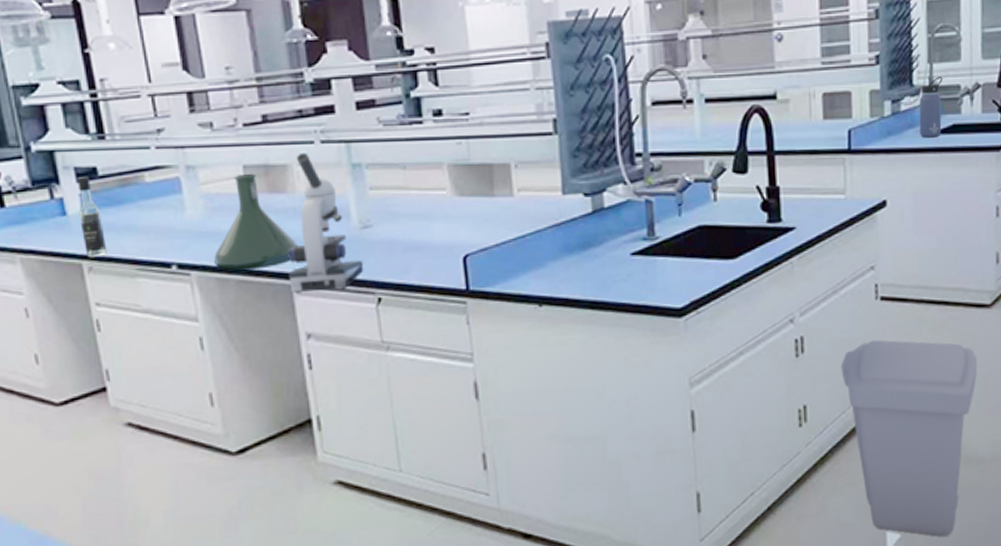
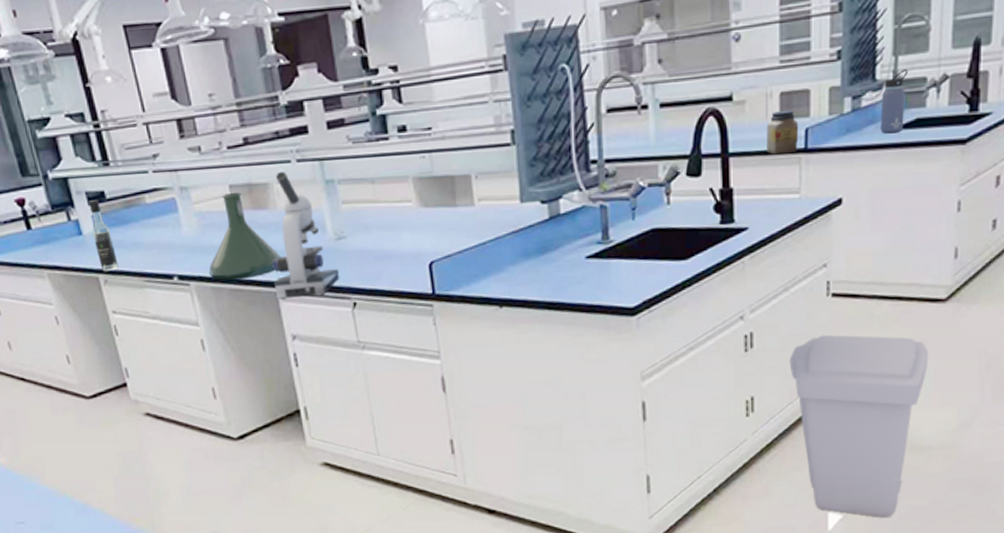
jar: none [810,111,842,156] -> present [766,110,799,156]

